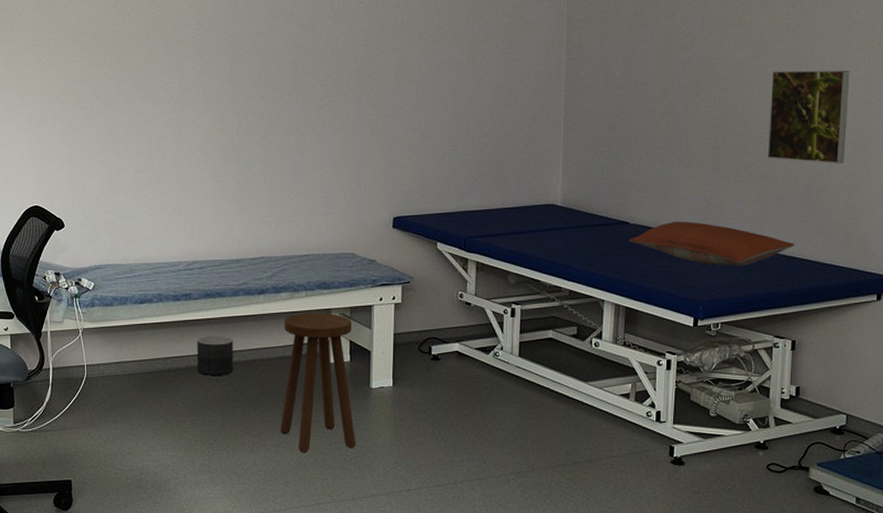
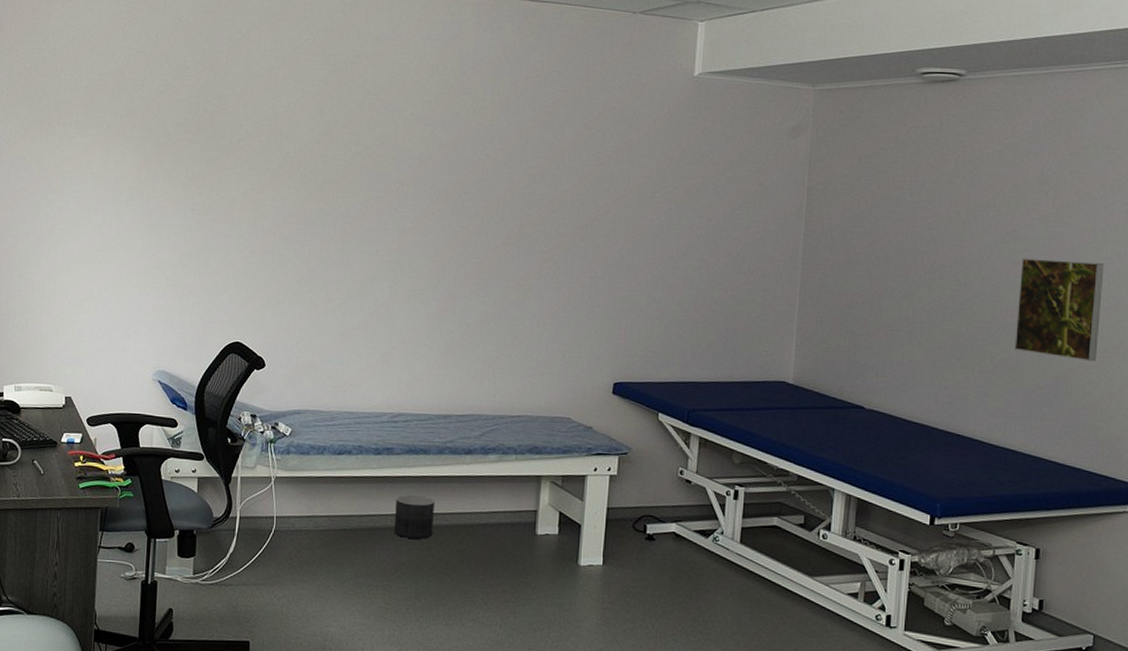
stool: present [280,312,357,453] -> none [478,478,563,632]
pillow: present [629,221,795,266] -> none [864,409,1041,463]

